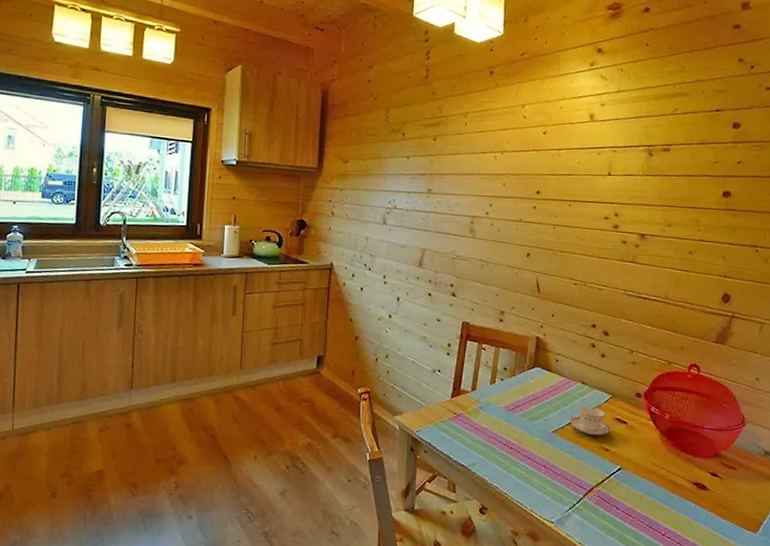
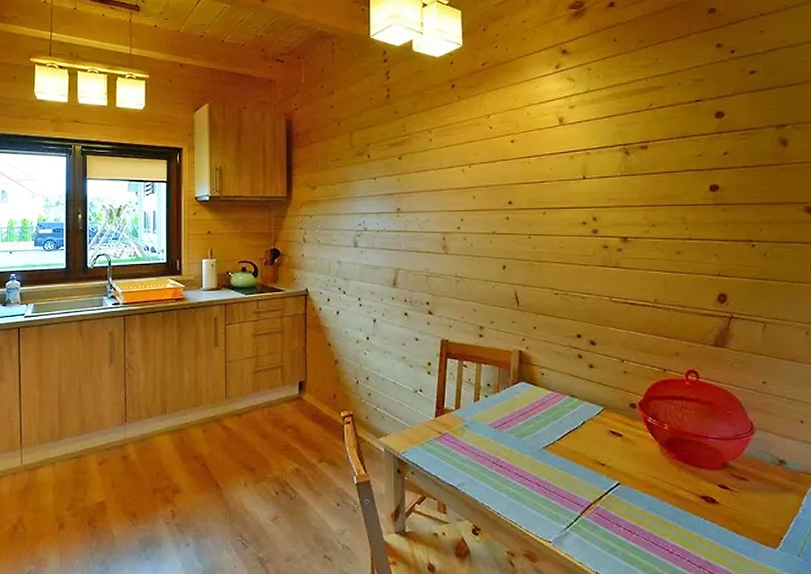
teacup: present [570,406,612,436] -> none [561,420,607,450]

